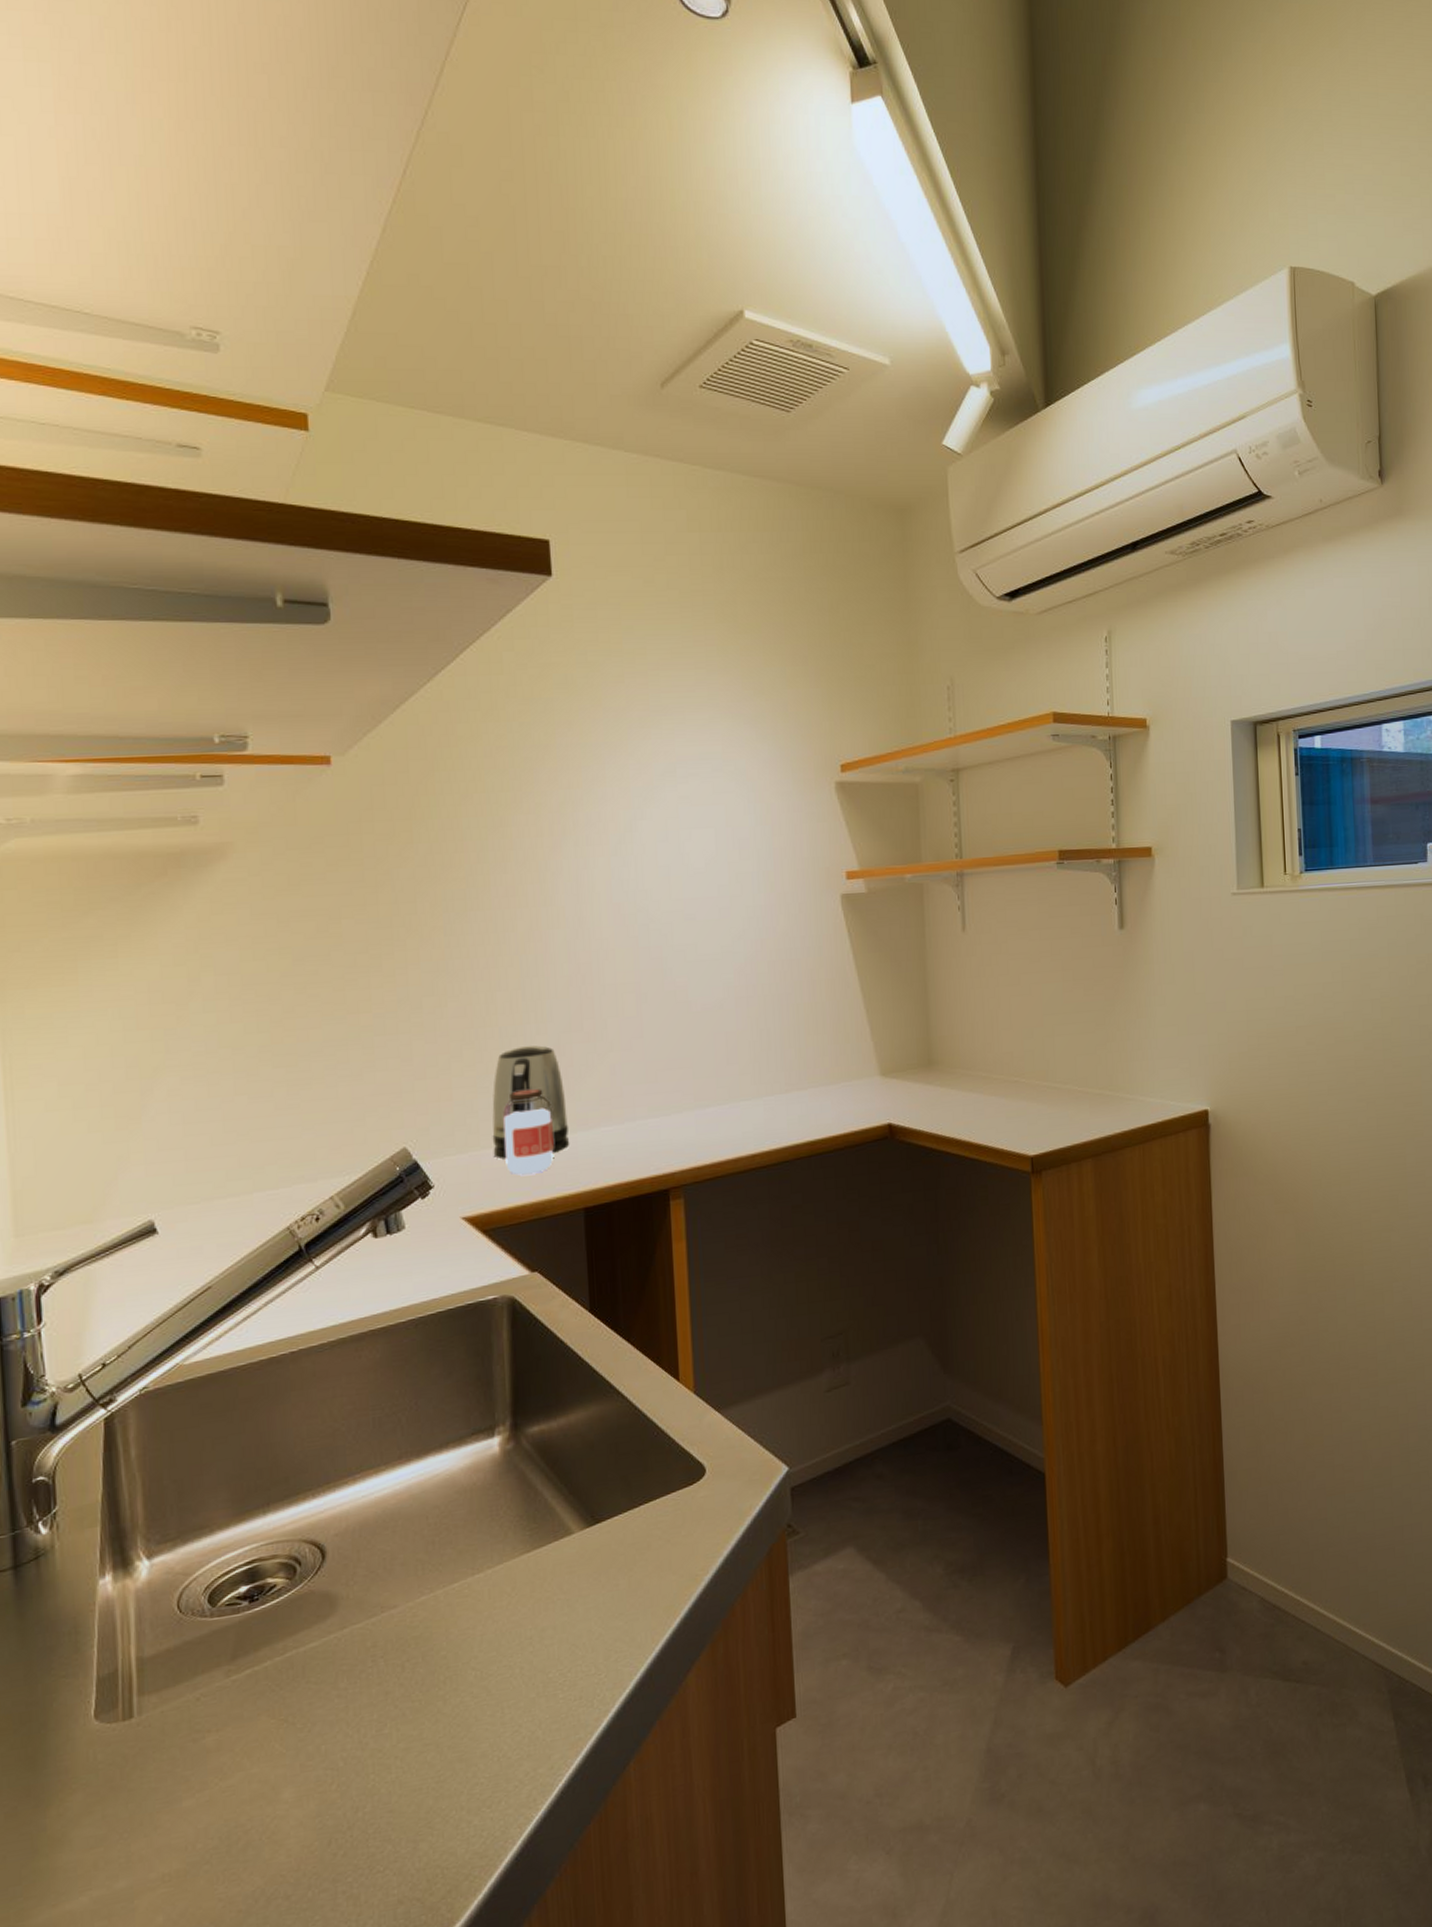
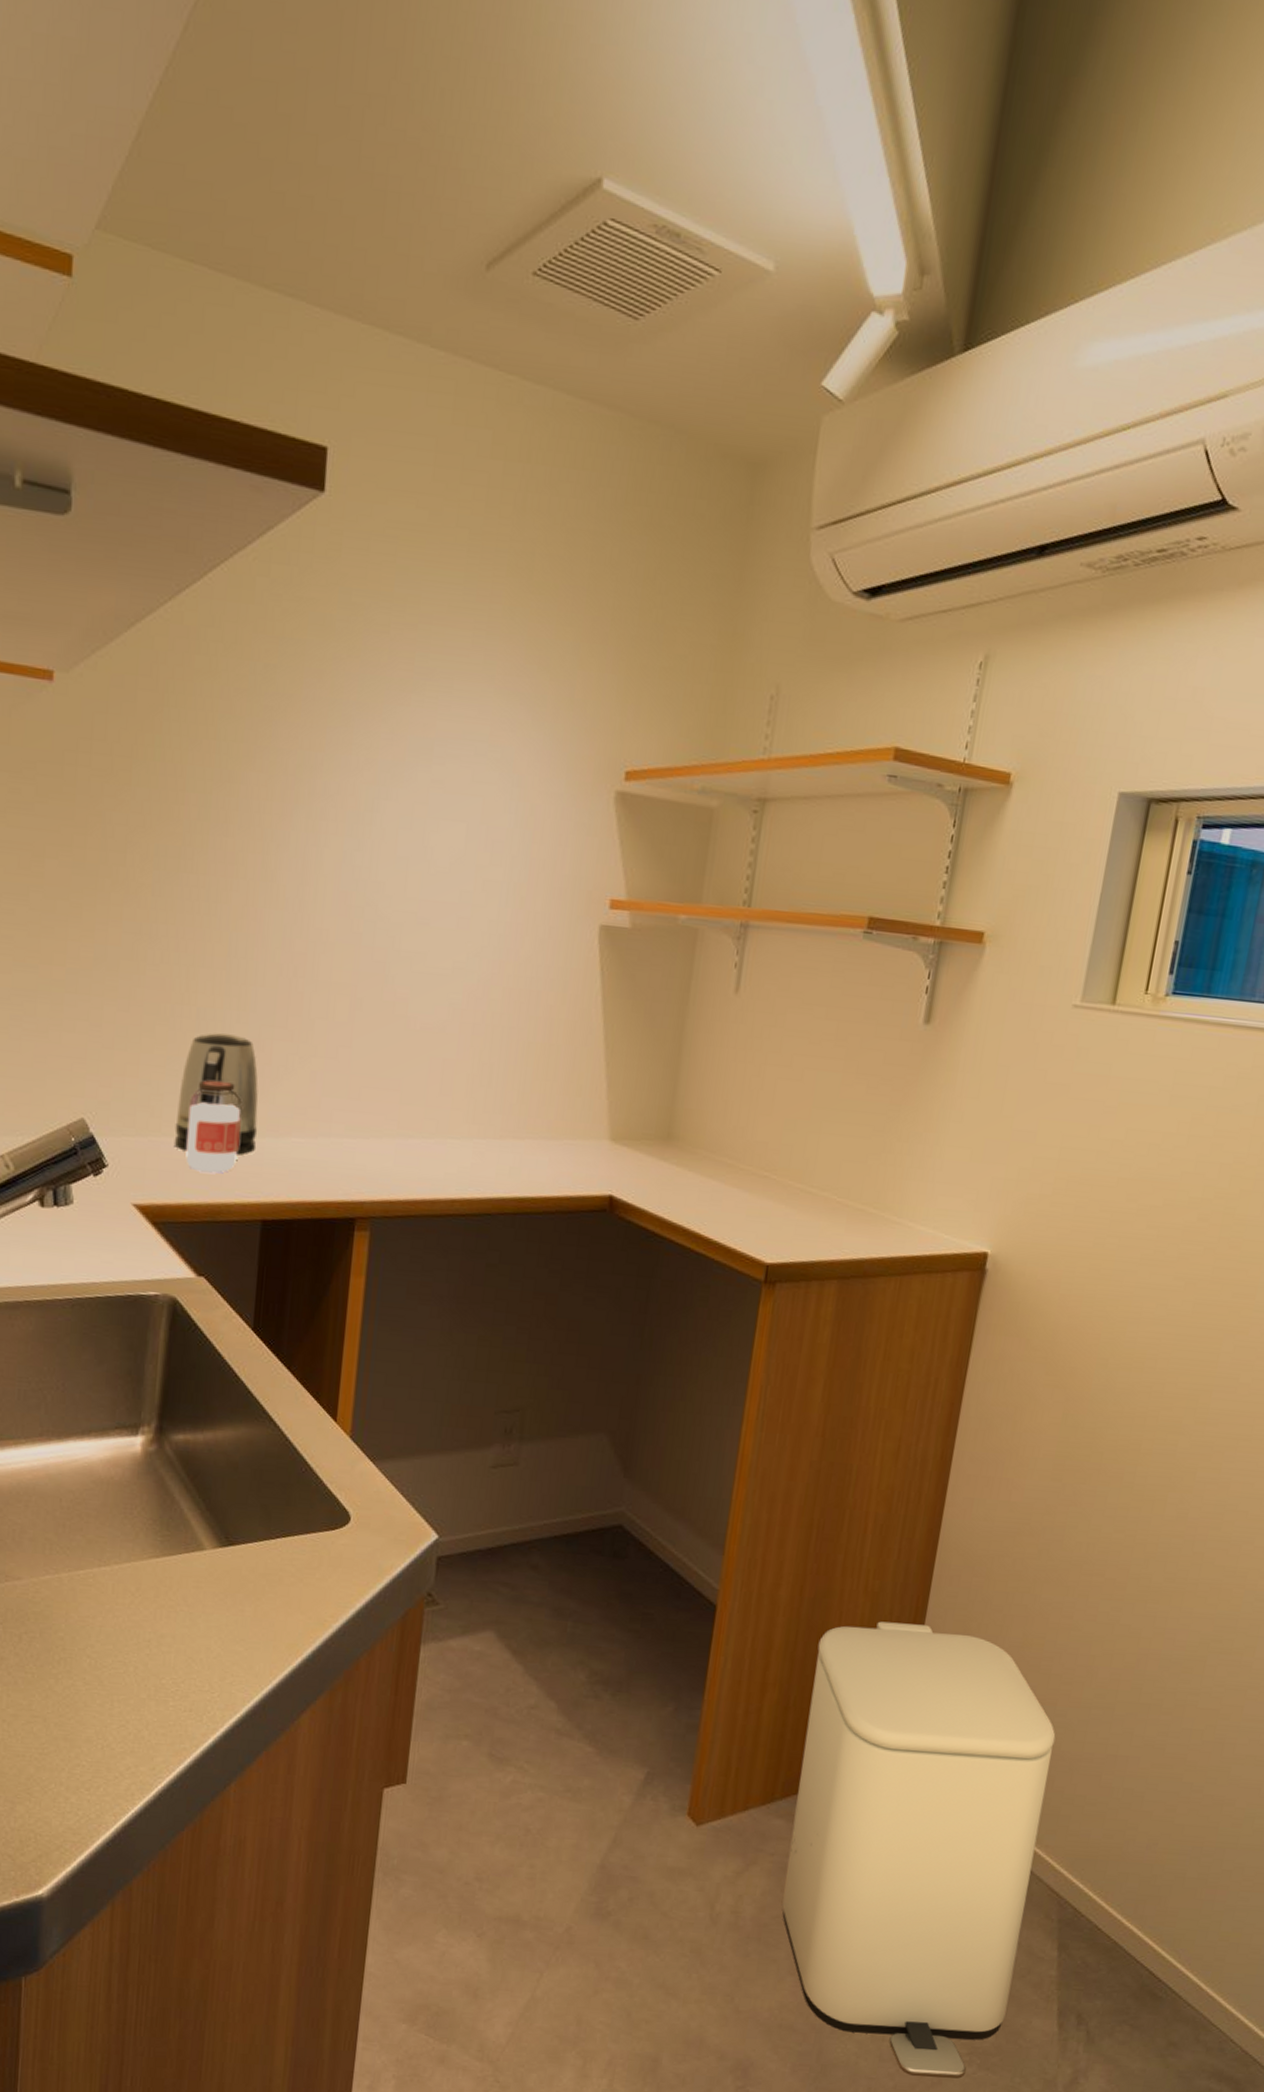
pedal bin: none [1138,1447,1364,1879] -> present [782,1621,1056,2079]

